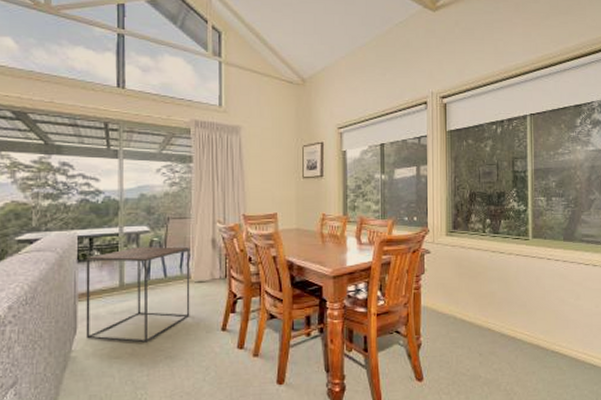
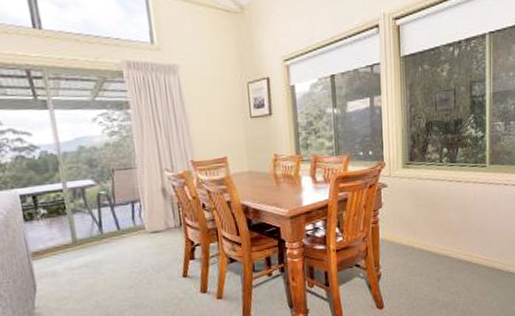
side table: present [86,246,190,343] -> none [33,199,149,296]

